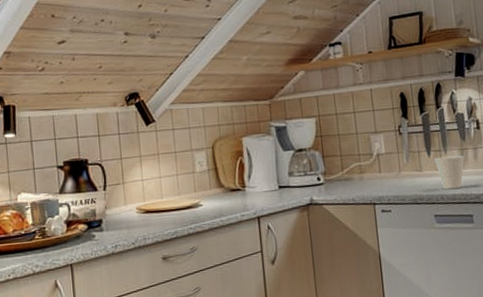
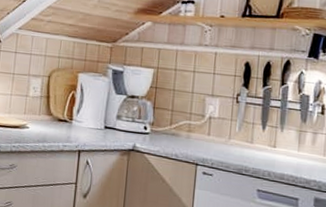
cup: present [434,155,465,190] -> none [268,133,301,169]

